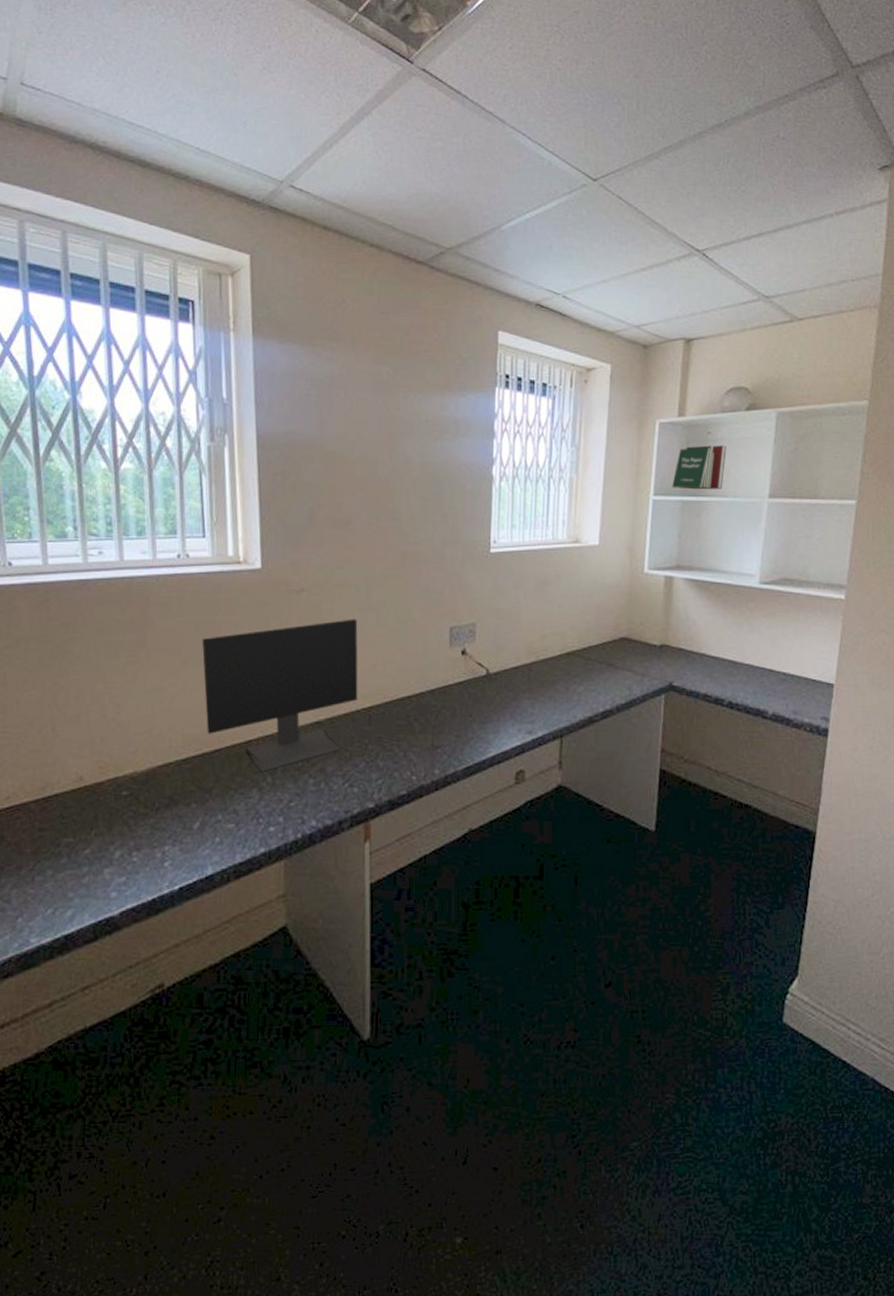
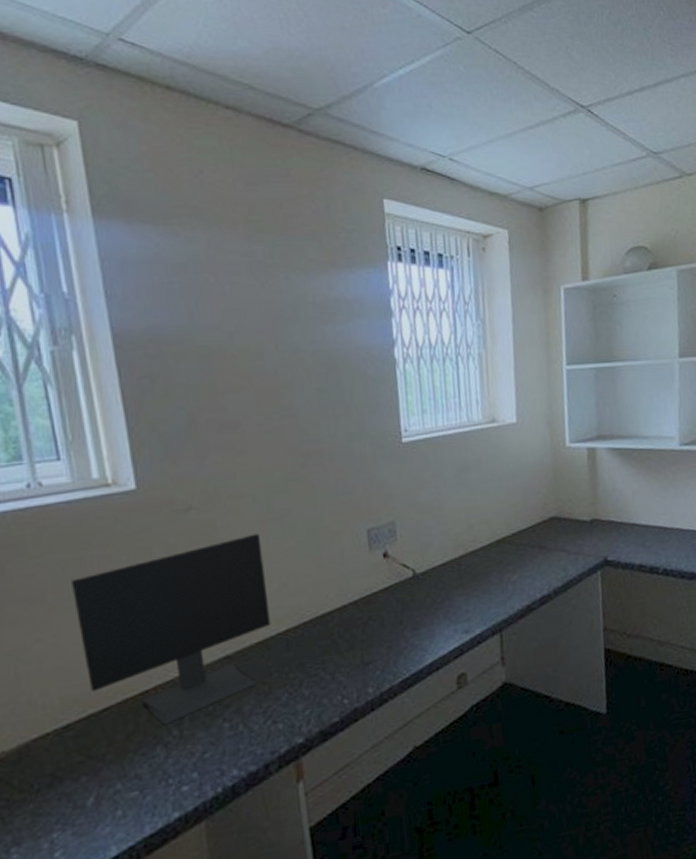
books: present [672,445,726,490] -> none [584,307,634,356]

